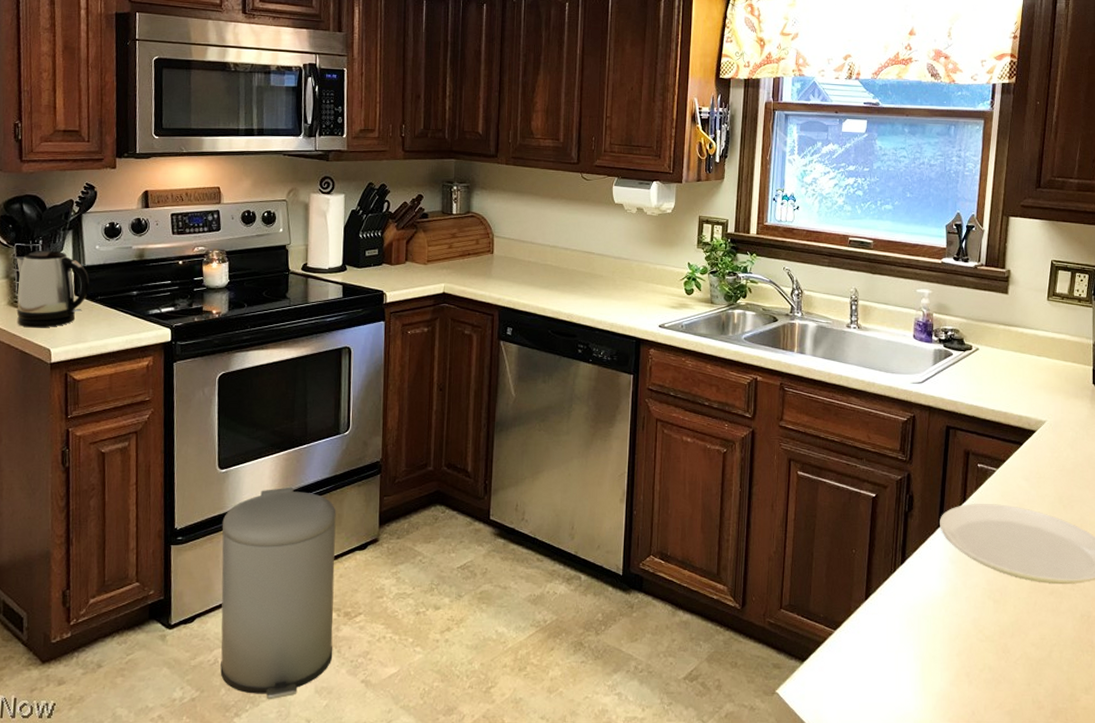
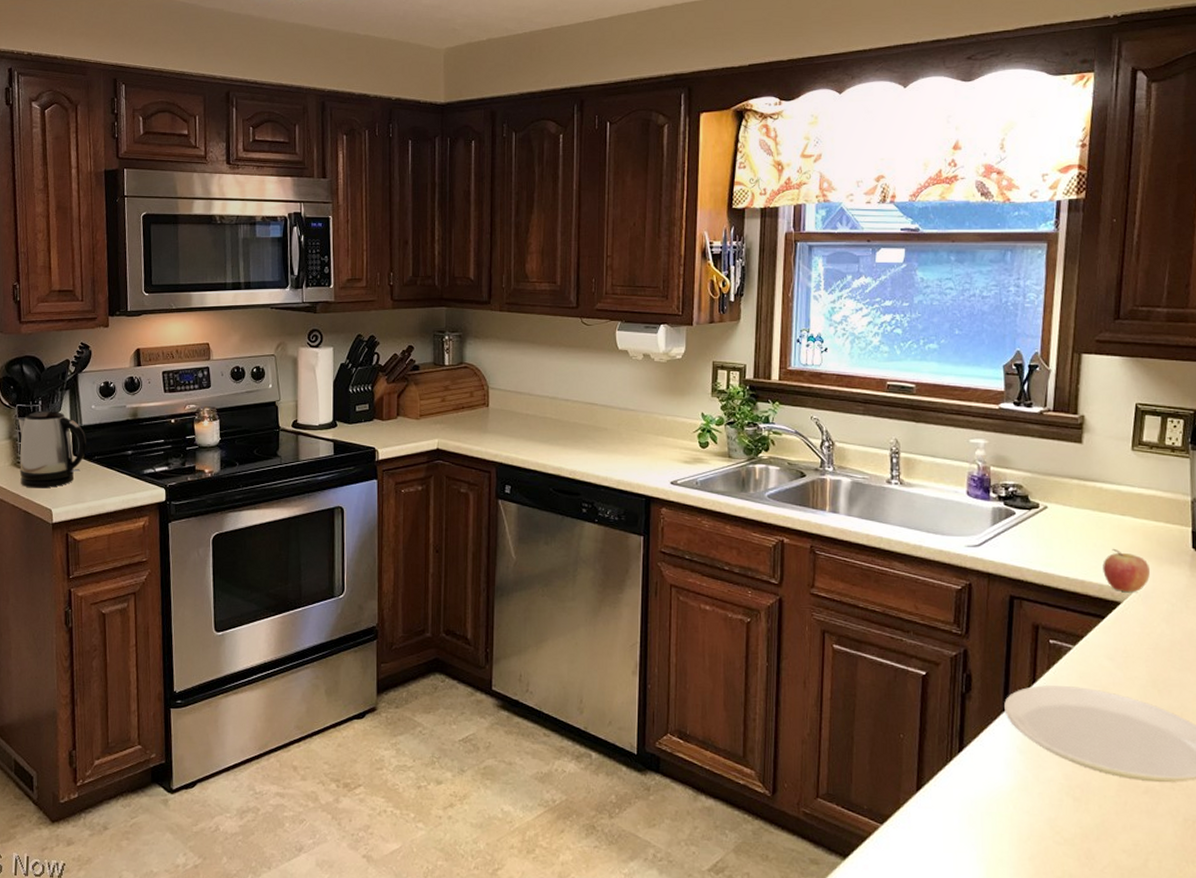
pedal bin: present [220,487,336,699] -> none [219,651,333,870]
fruit: none [1022,384,1059,422] -> present [1103,548,1150,592]

